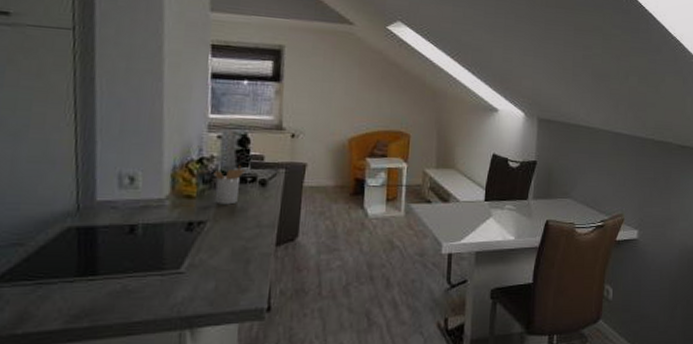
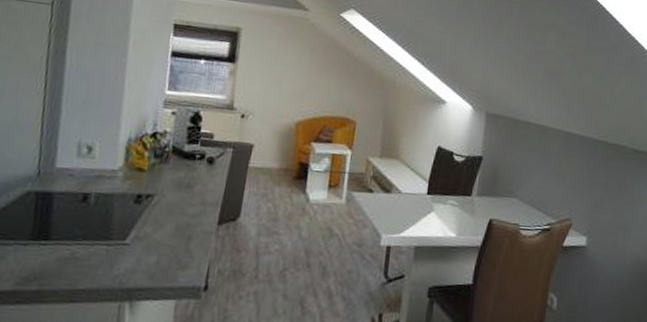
utensil holder: present [213,164,245,205] -> none [165,141,195,180]

